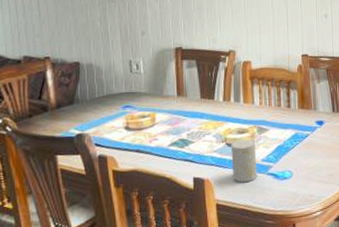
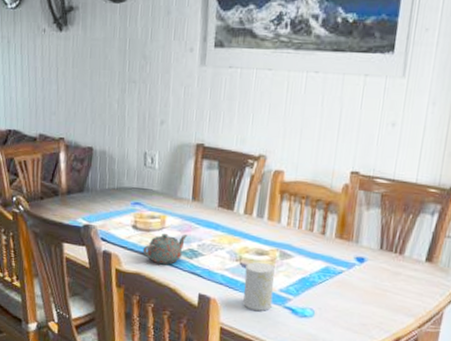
teapot: none [137,127,178,158] -> present [142,233,188,265]

